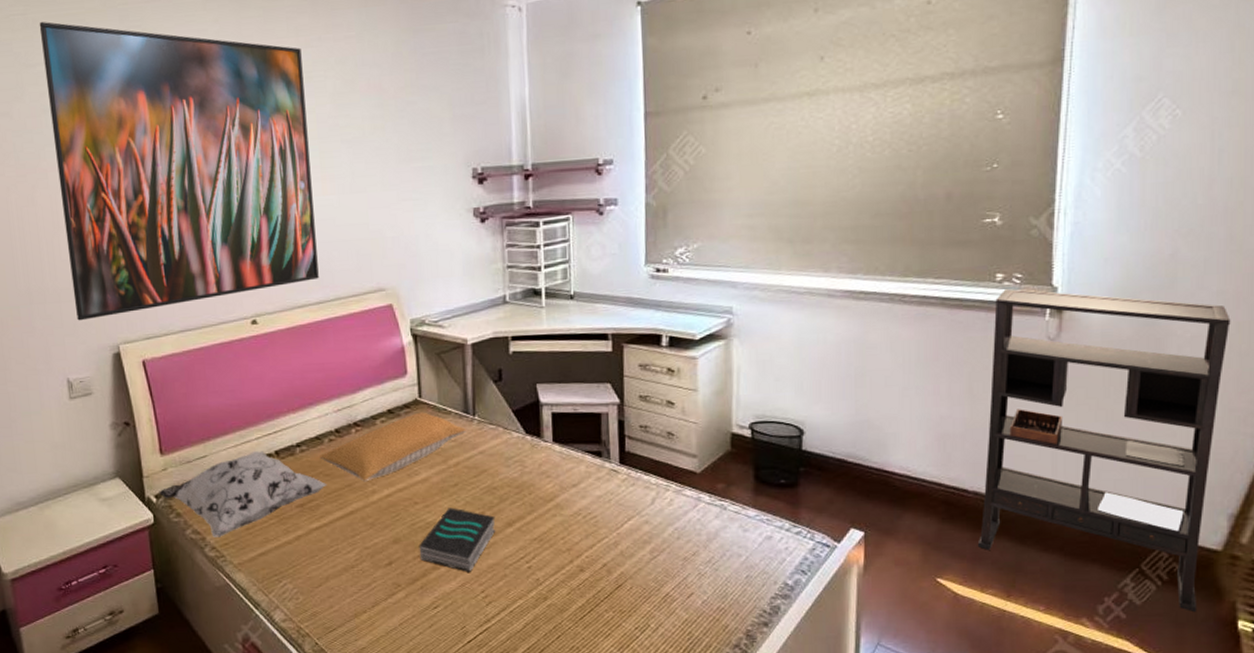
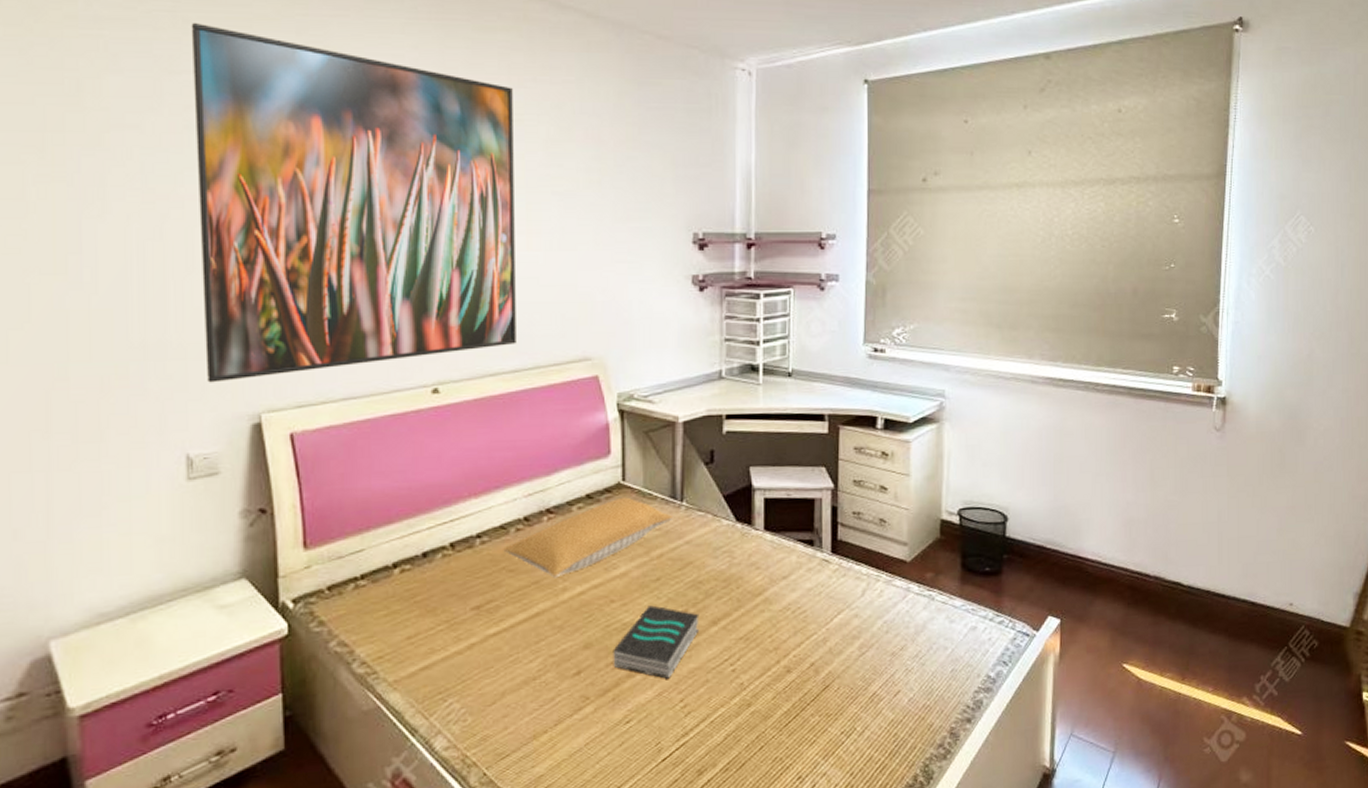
decorative pillow: present [159,451,327,537] -> none [298,543,510,650]
bookshelf: present [977,289,1231,613] -> none [1157,381,1353,687]

